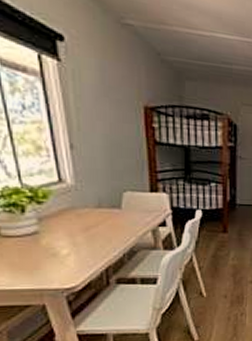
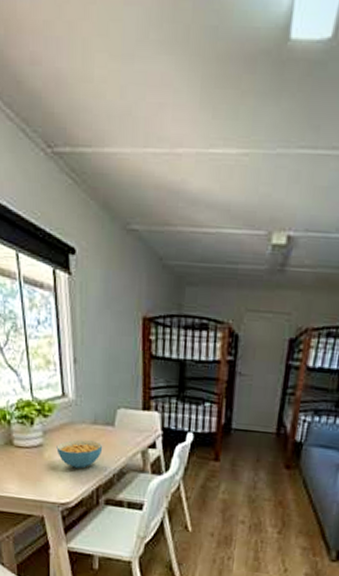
cereal bowl: none [55,224,110,252] -> present [56,439,103,469]

